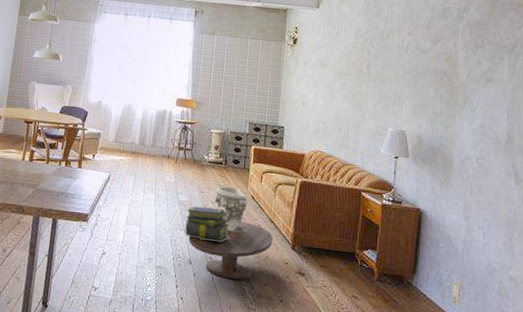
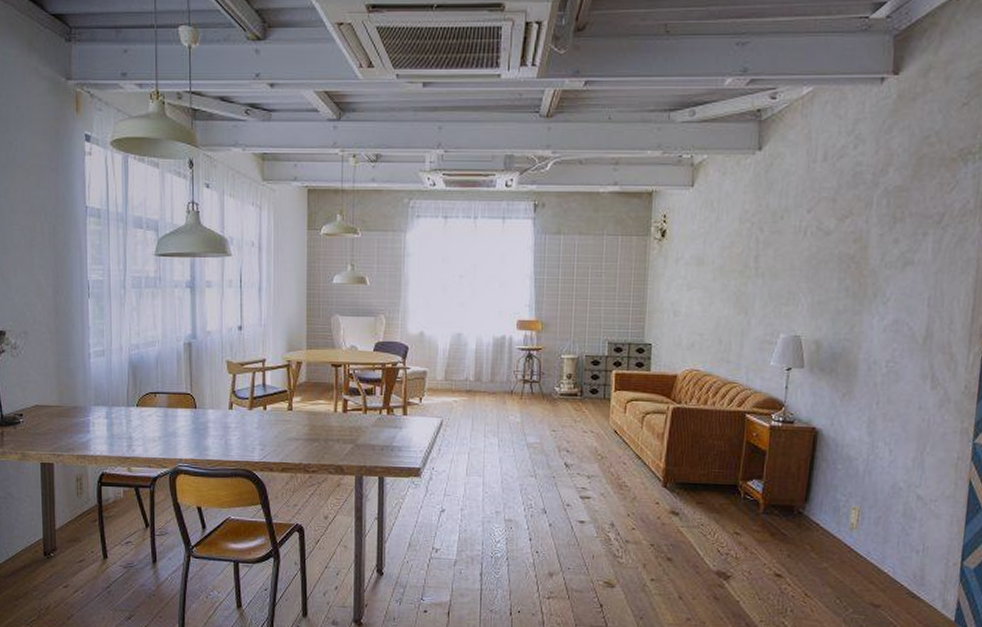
stack of books: present [185,206,231,243] -> none [536,447,590,487]
coffee table: present [188,221,274,280] -> none [540,460,641,527]
decorative bowl: present [214,186,247,233] -> none [570,421,609,474]

